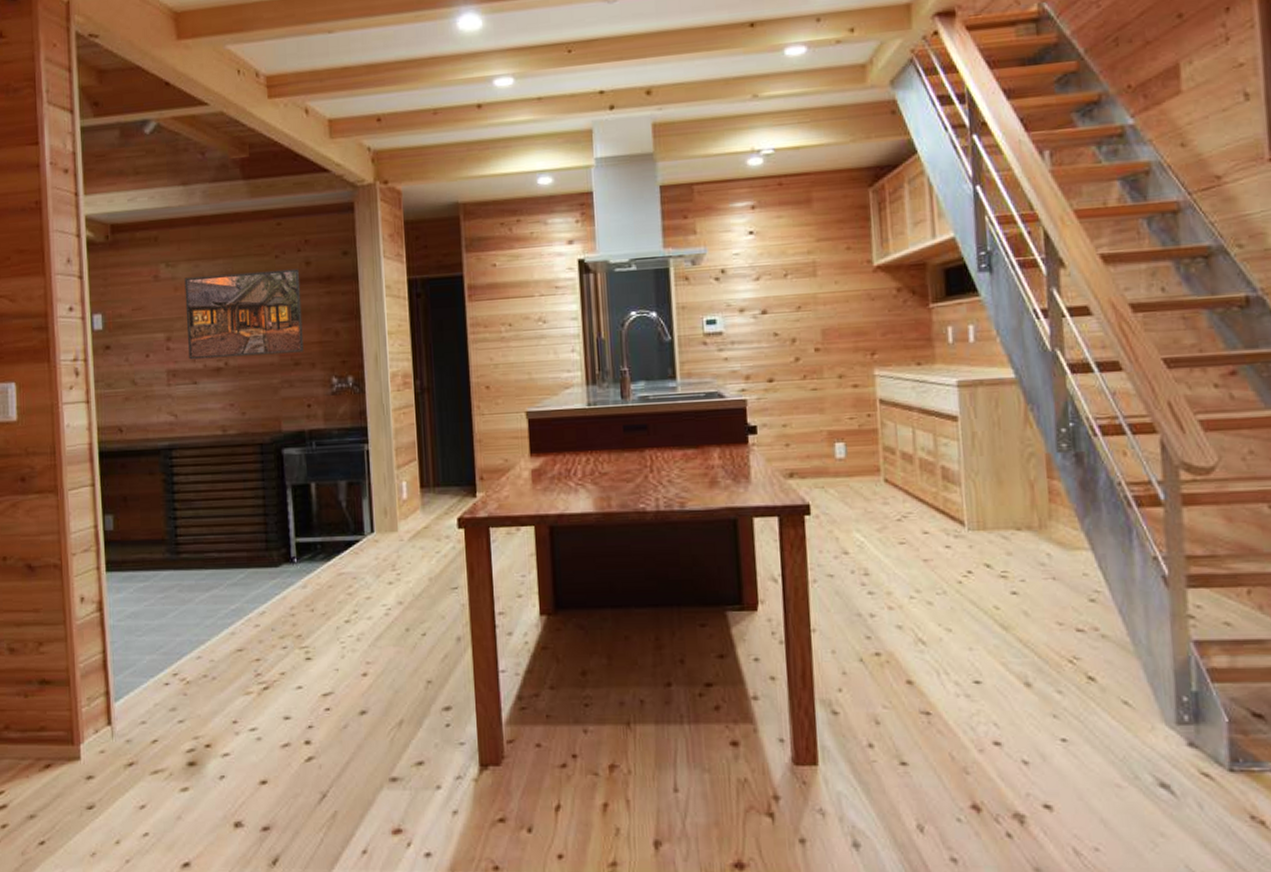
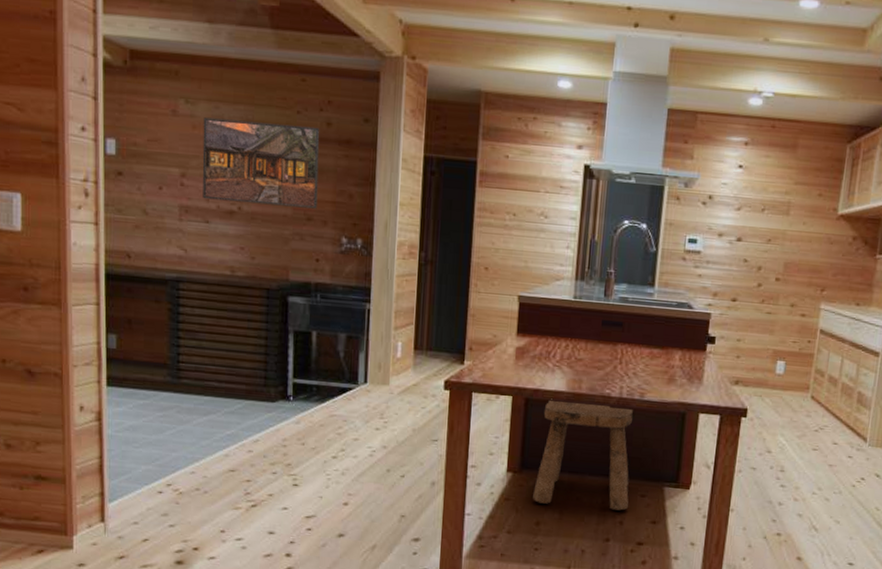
stool: none [572,522,687,648] -> present [533,398,633,511]

